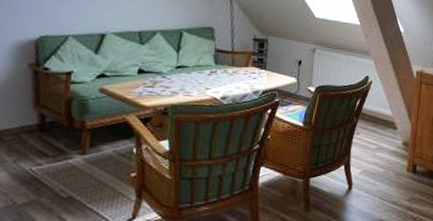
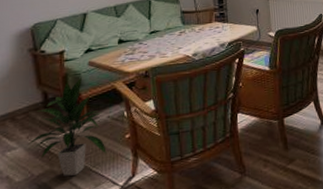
indoor plant: none [15,104,108,209] -> present [29,77,107,176]

